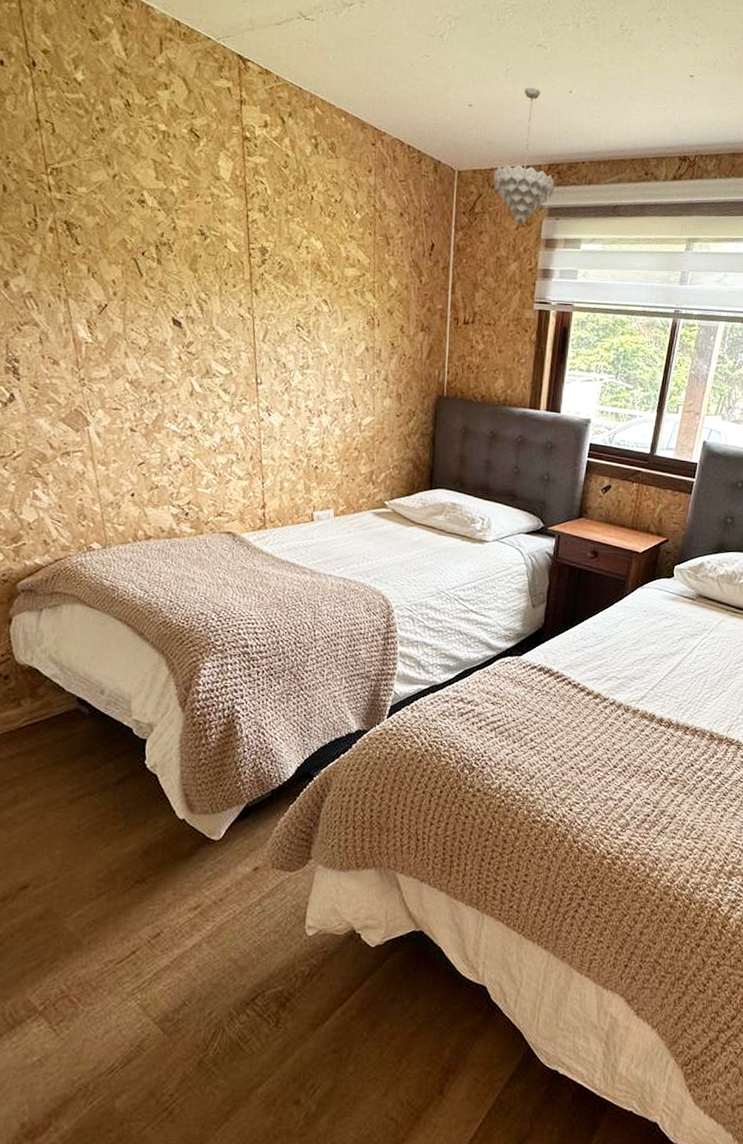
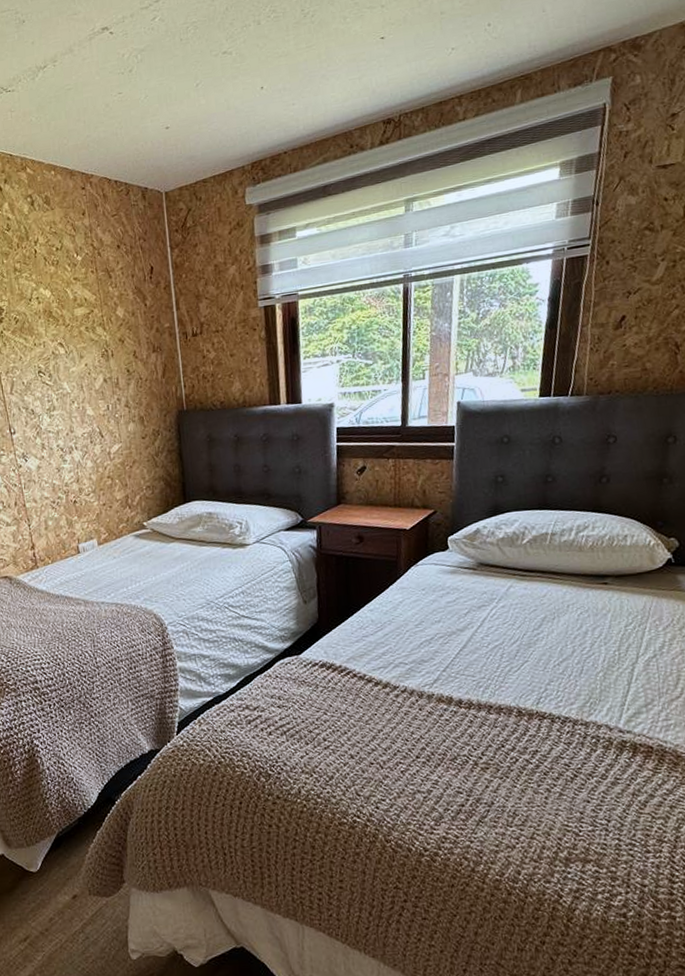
pendant light: present [493,87,555,225] -> none [199,94,261,229]

